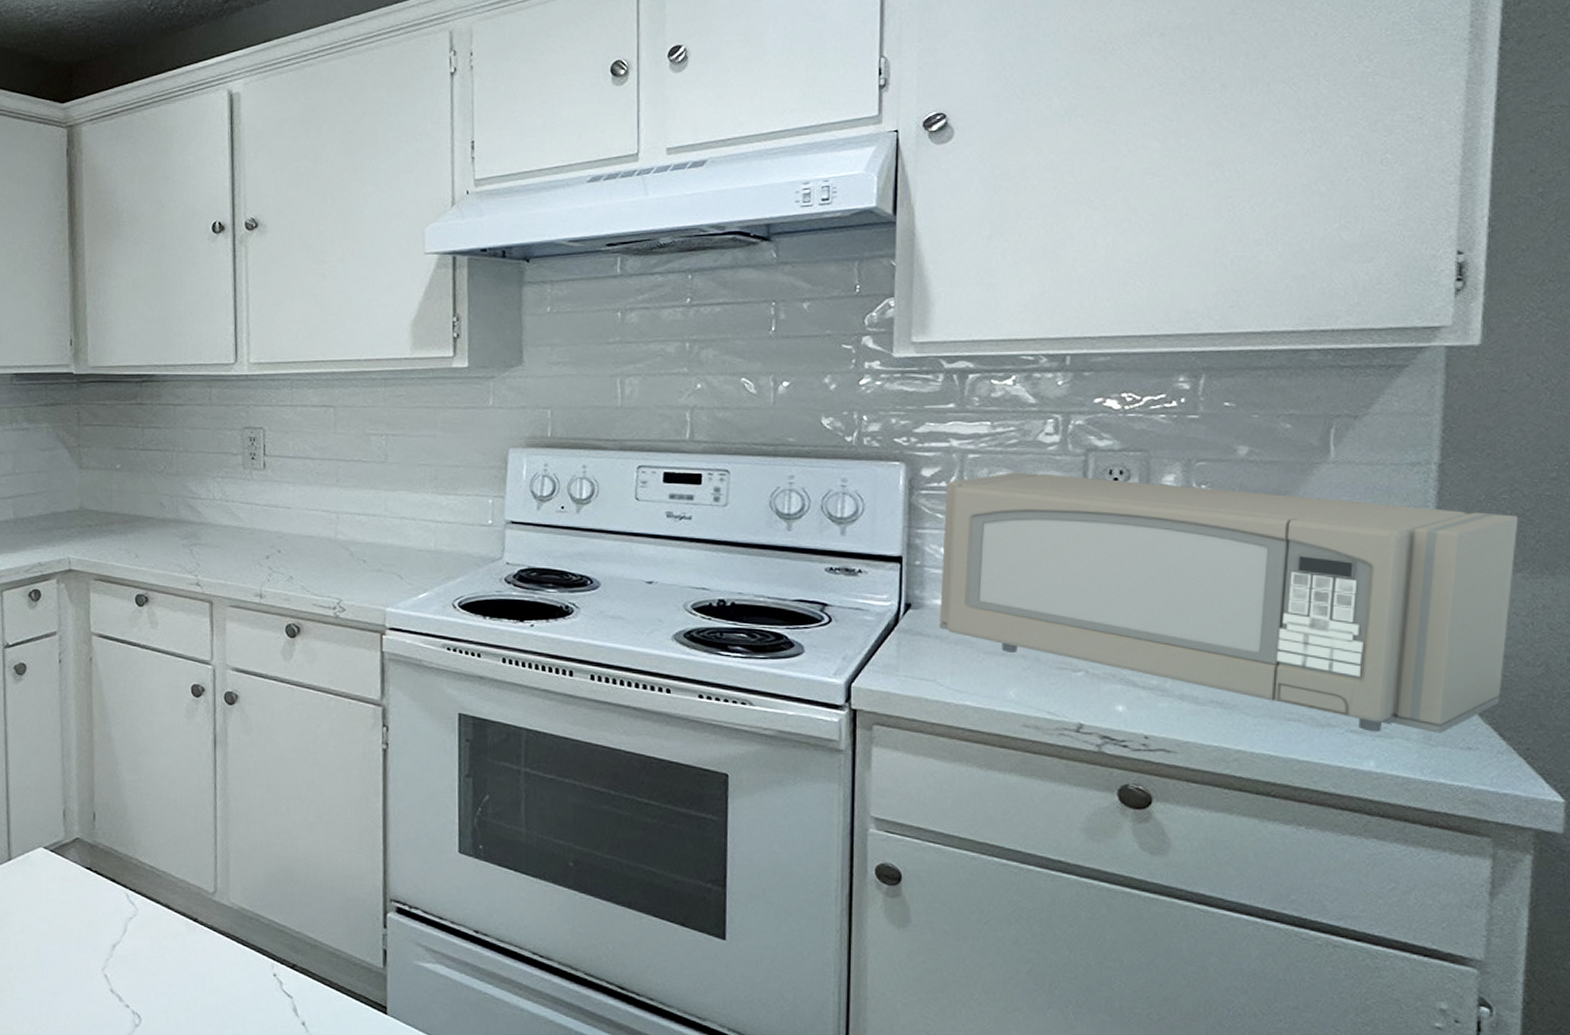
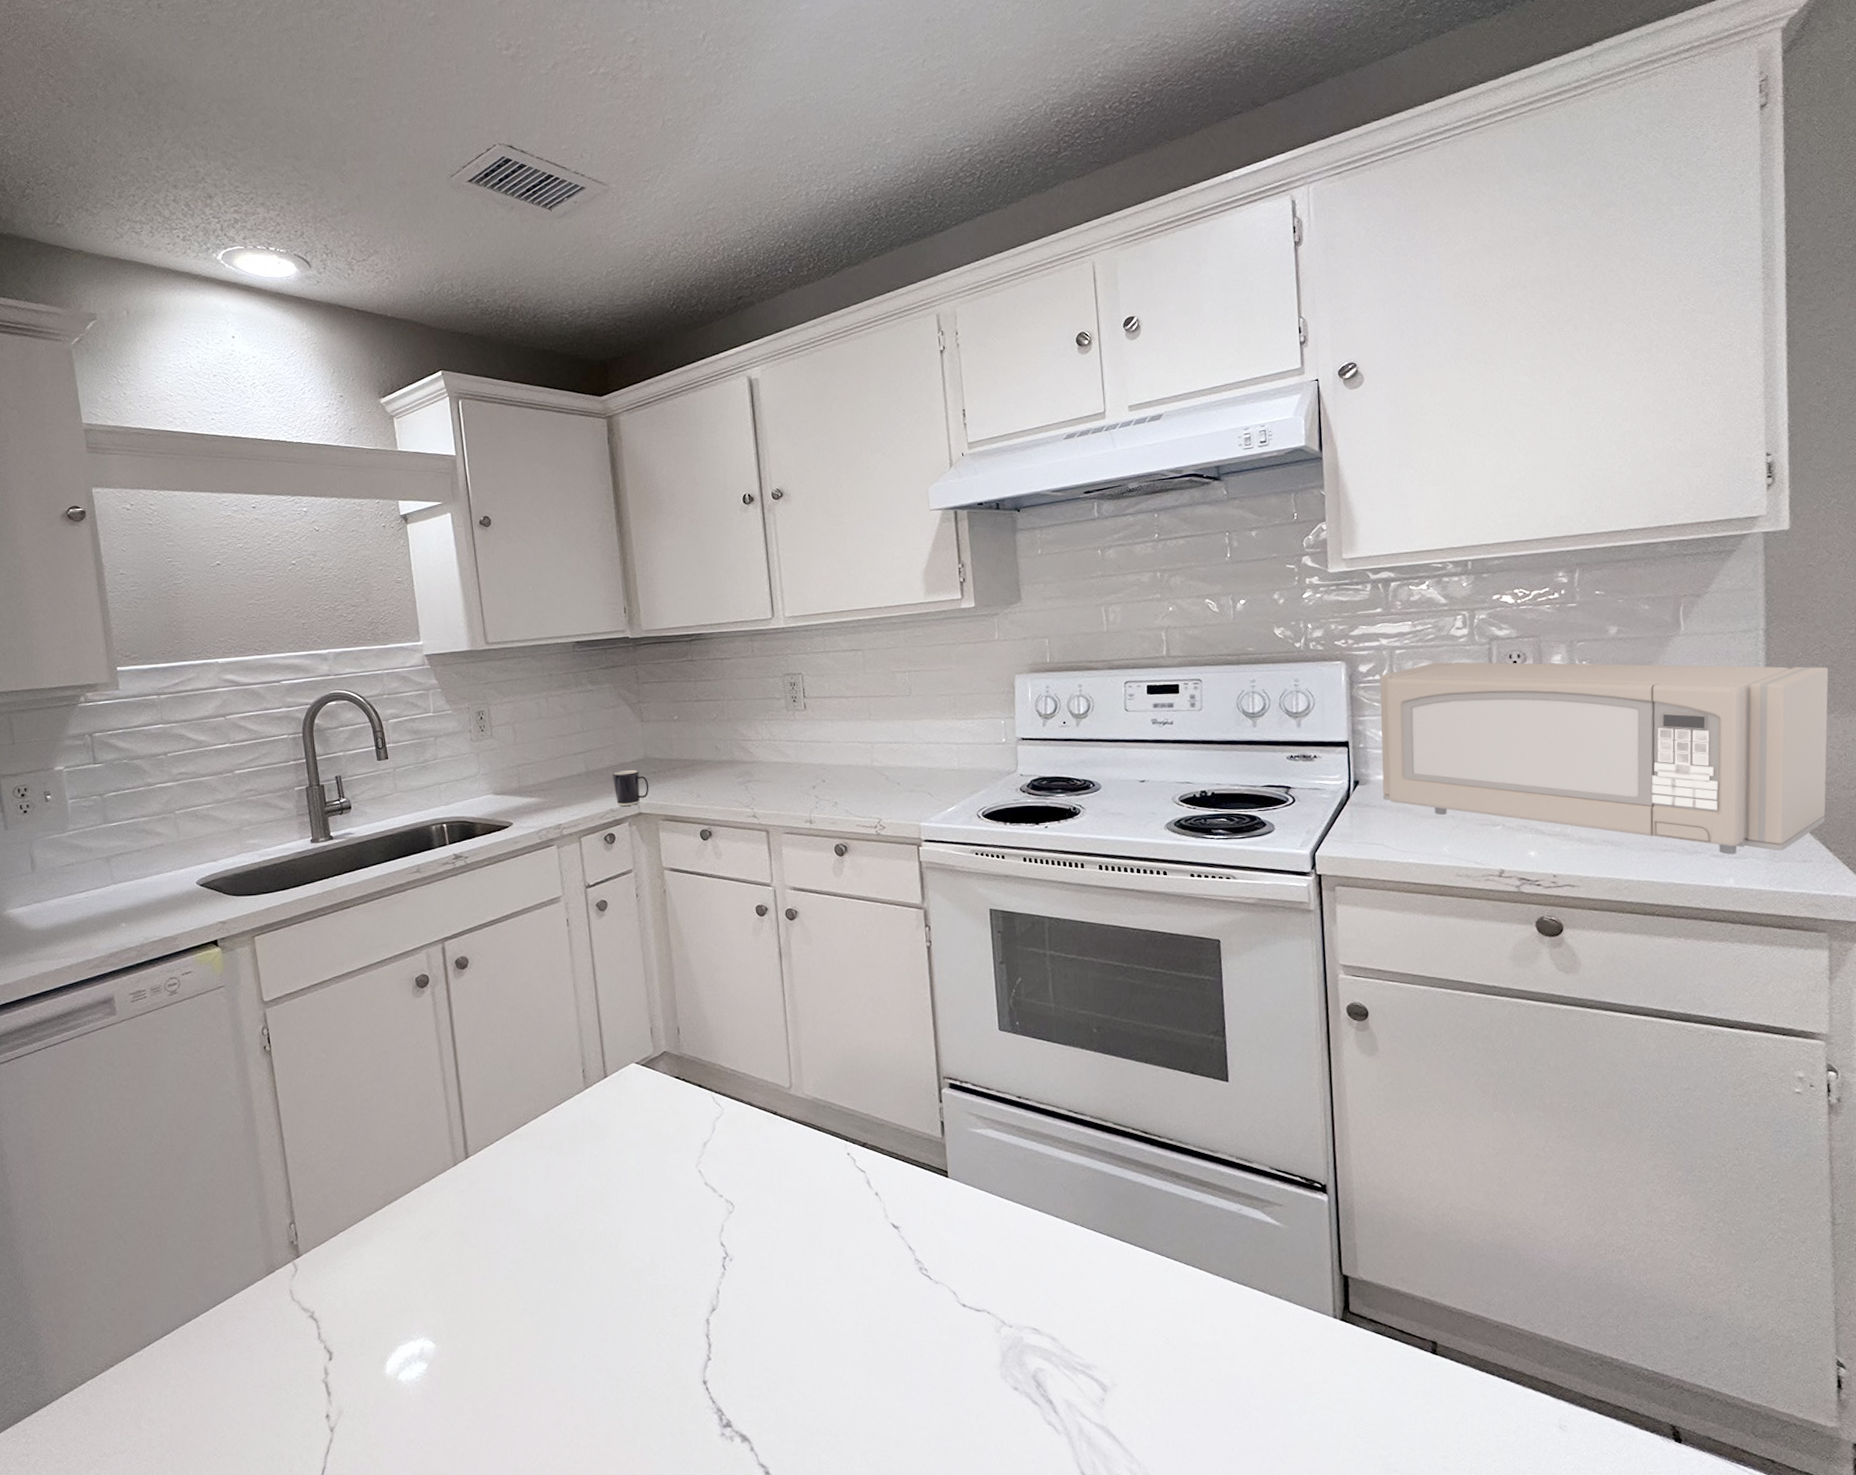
mug: none [42,520,83,560] -> present [611,769,649,806]

